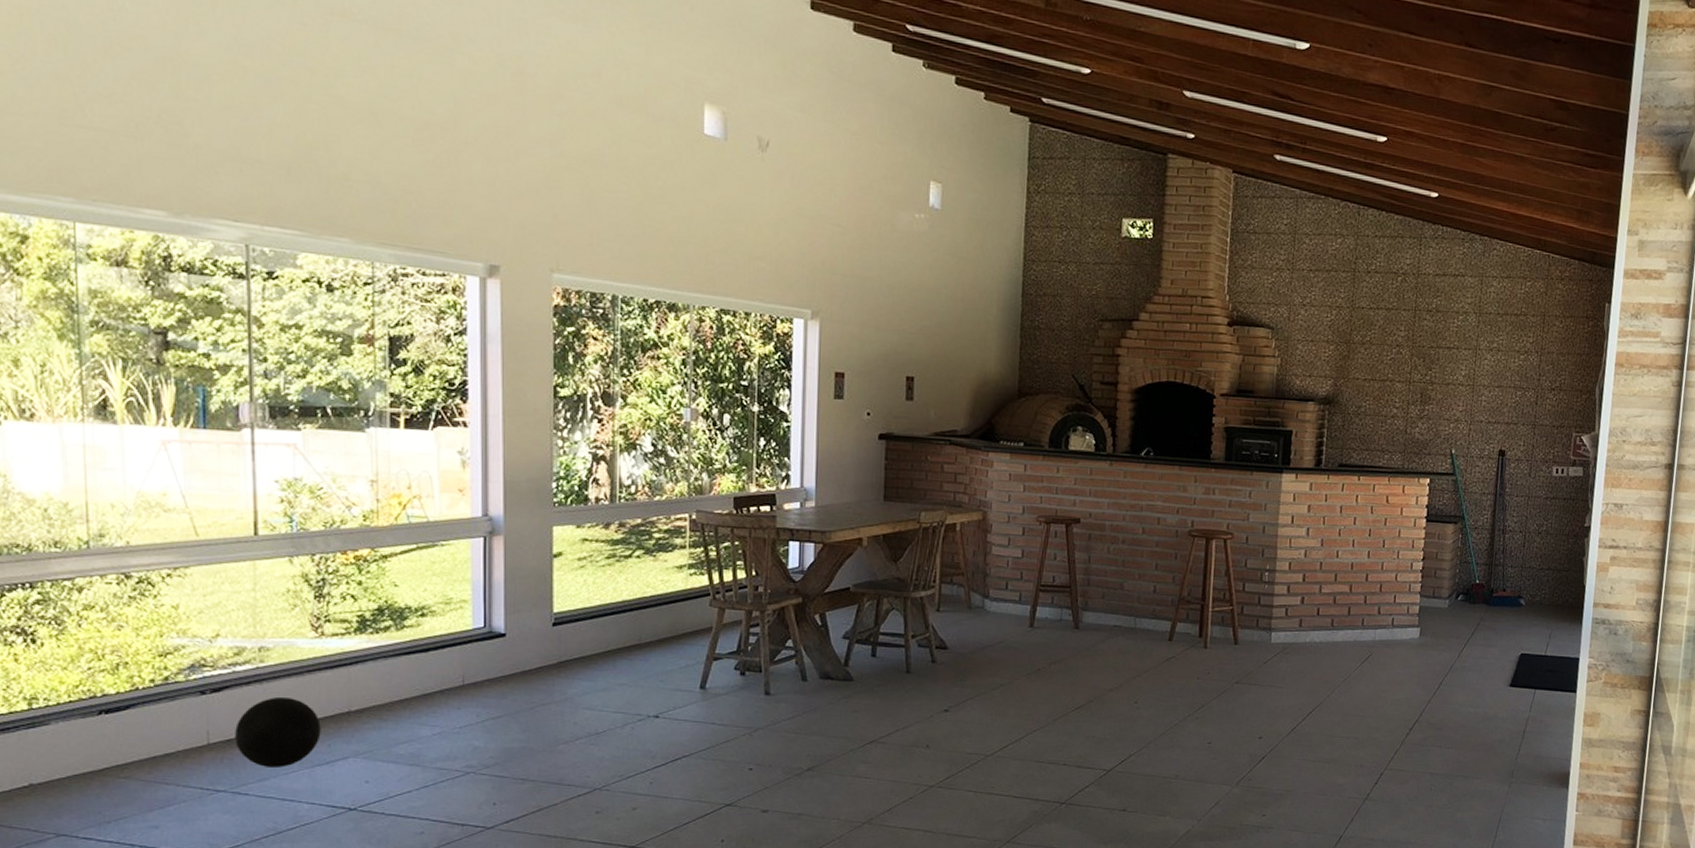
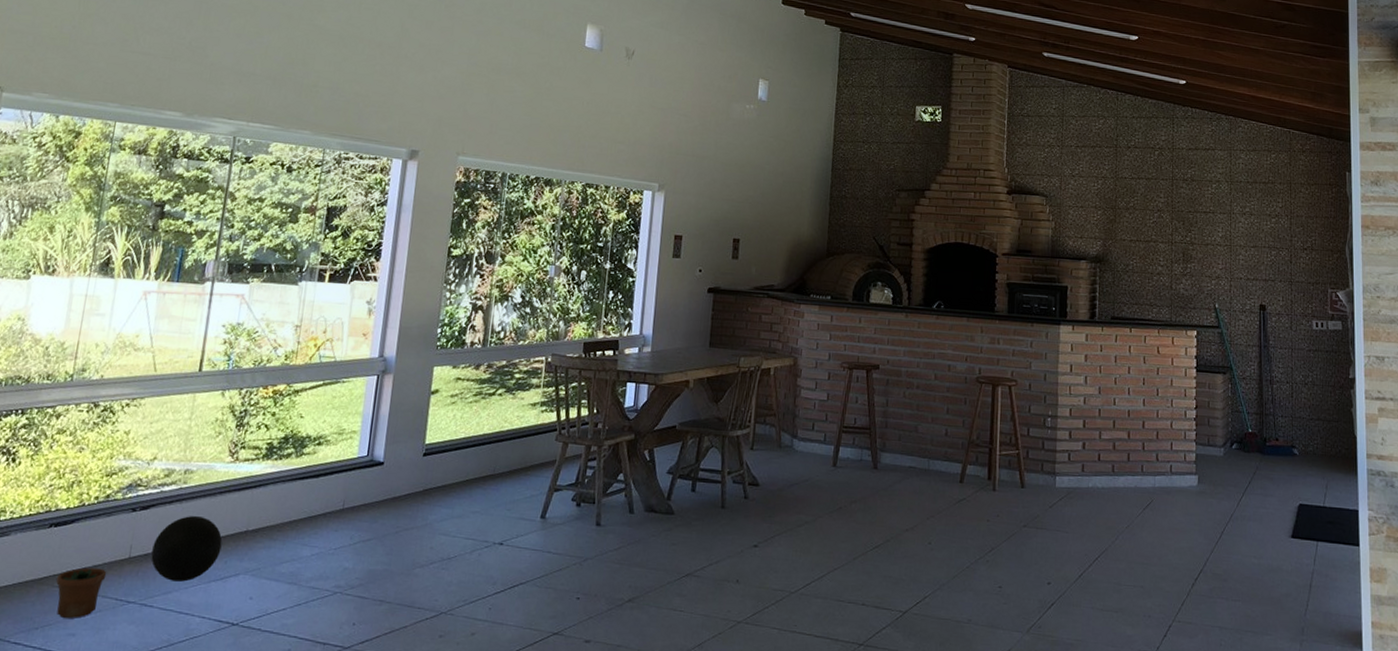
planter: none [122,756,184,810] -> present [56,567,107,618]

